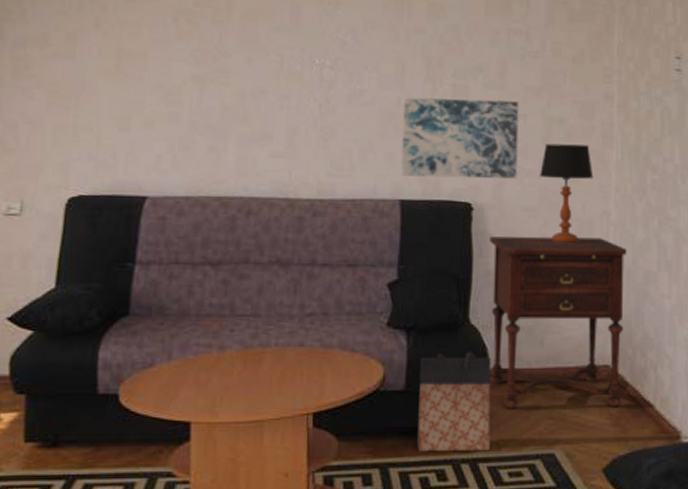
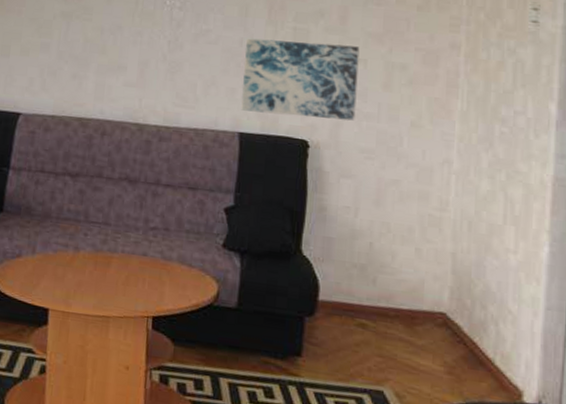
bag: present [416,351,491,452] -> none [246,278,322,378]
side table: present [489,236,627,408] -> none [320,174,469,357]
table lamp: present [540,143,594,244] -> none [378,88,436,189]

